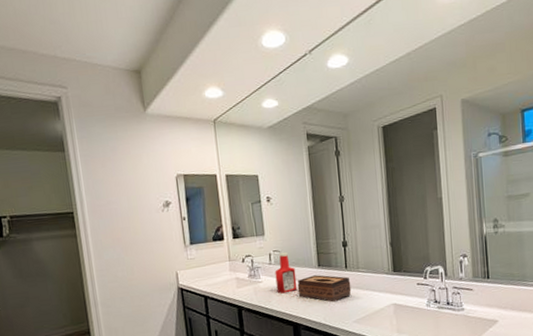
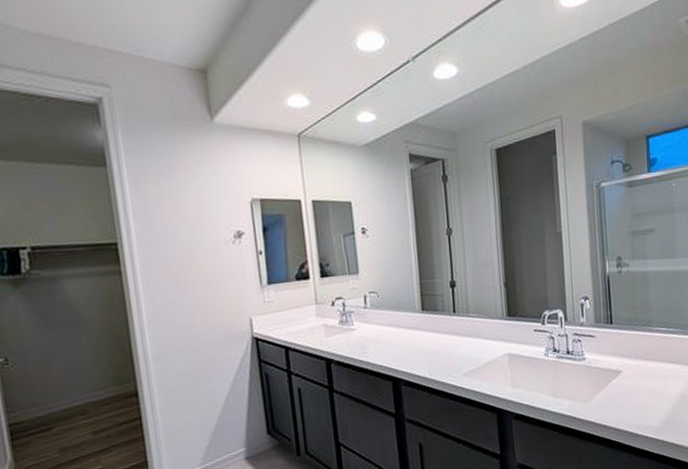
ketchup bottle: present [275,252,297,294] -> none [371,293,398,344]
tissue box: present [297,275,352,302] -> none [397,320,460,353]

